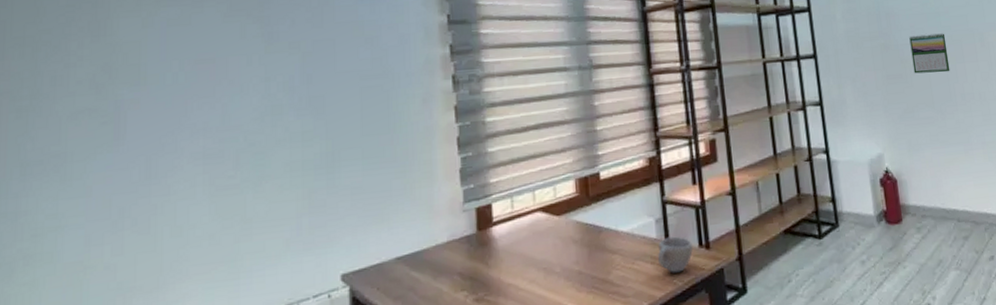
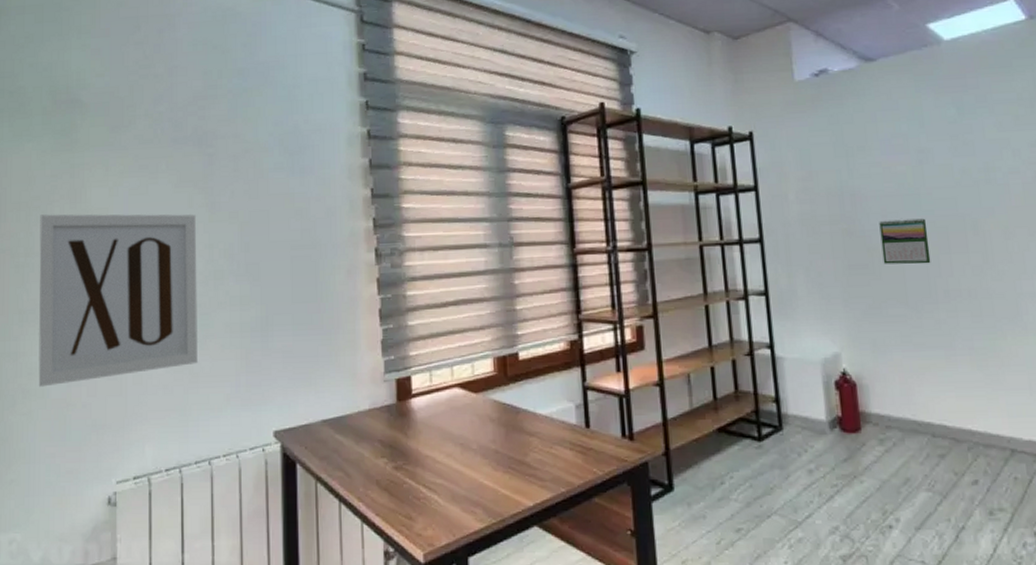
wall art: none [45,45,251,250] -> present [38,214,198,387]
cup: present [658,236,694,273] -> none [577,424,616,462]

